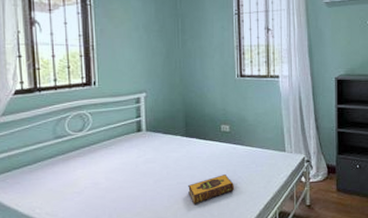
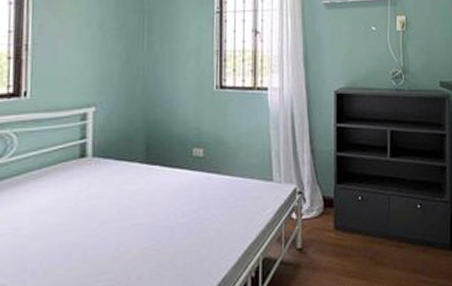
hardback book: present [188,174,234,205] -> none [145,212,206,253]

